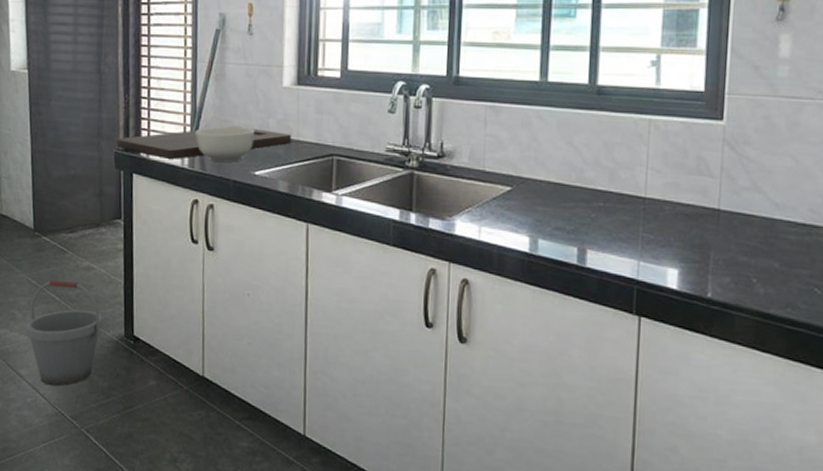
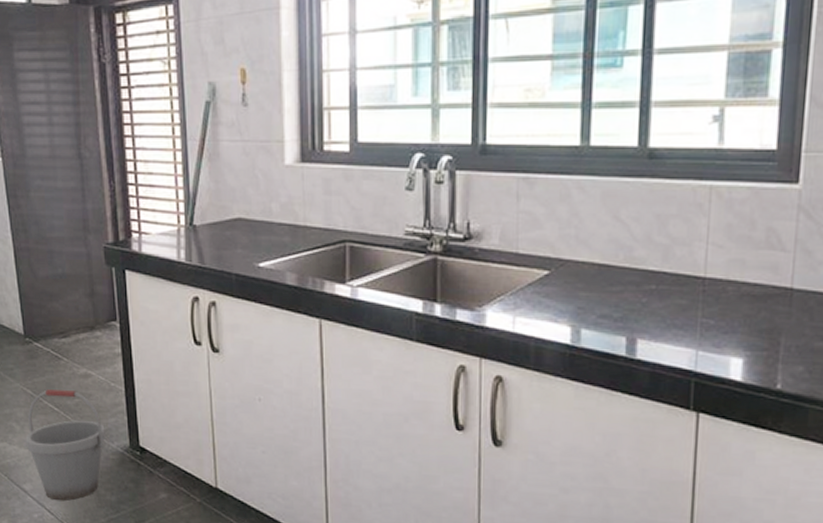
cutting board: present [117,126,292,159] -> none [105,212,298,252]
bowl: present [195,126,255,163] -> none [190,212,256,255]

